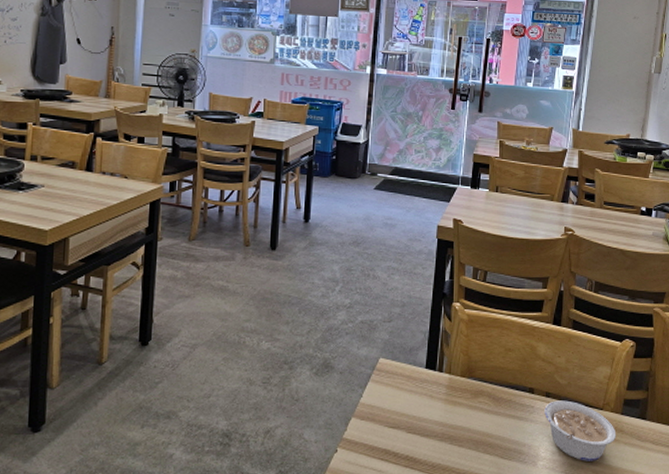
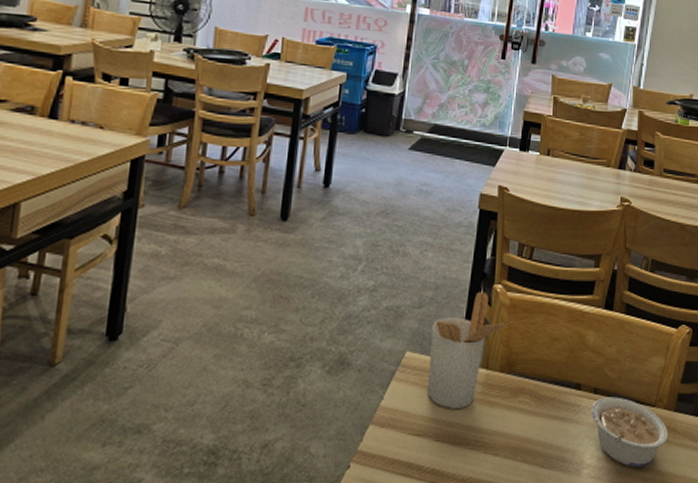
utensil holder: none [399,309,472,406] -> present [427,292,514,409]

